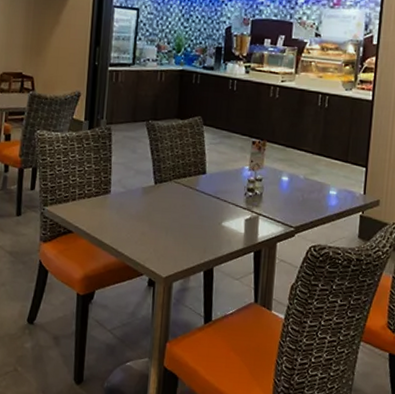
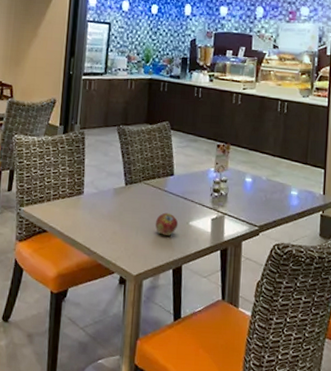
fruit: none [185,212,210,237] -> present [155,212,179,236]

